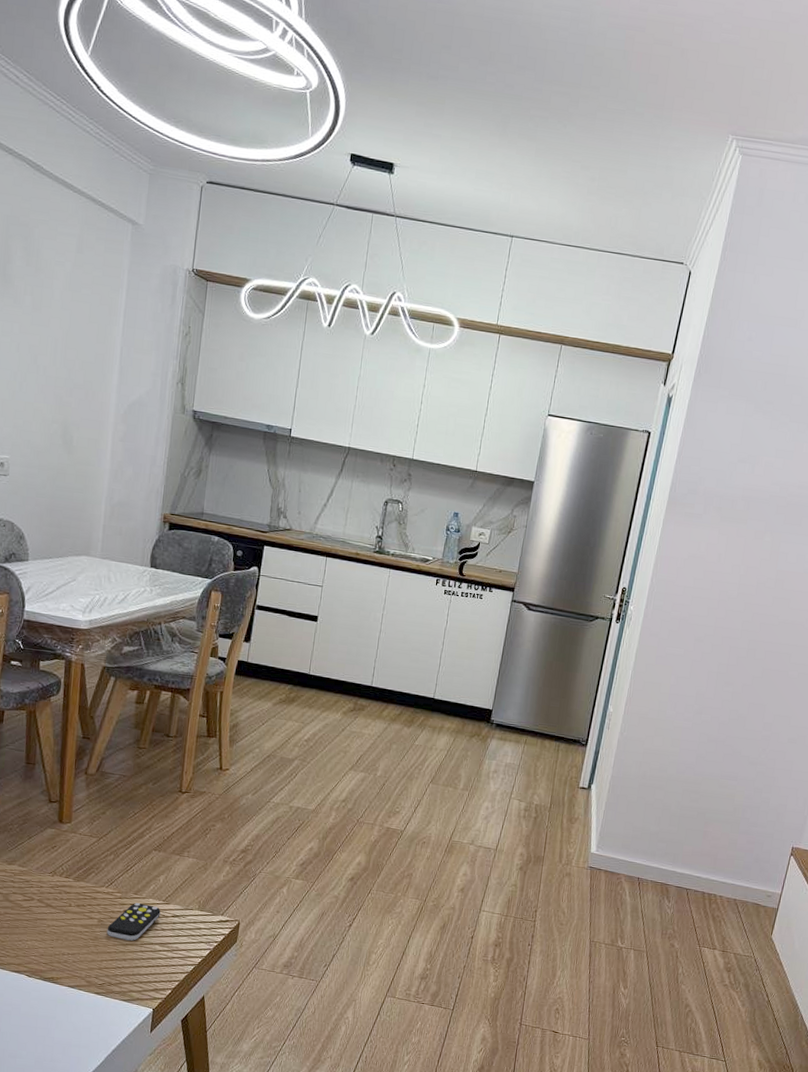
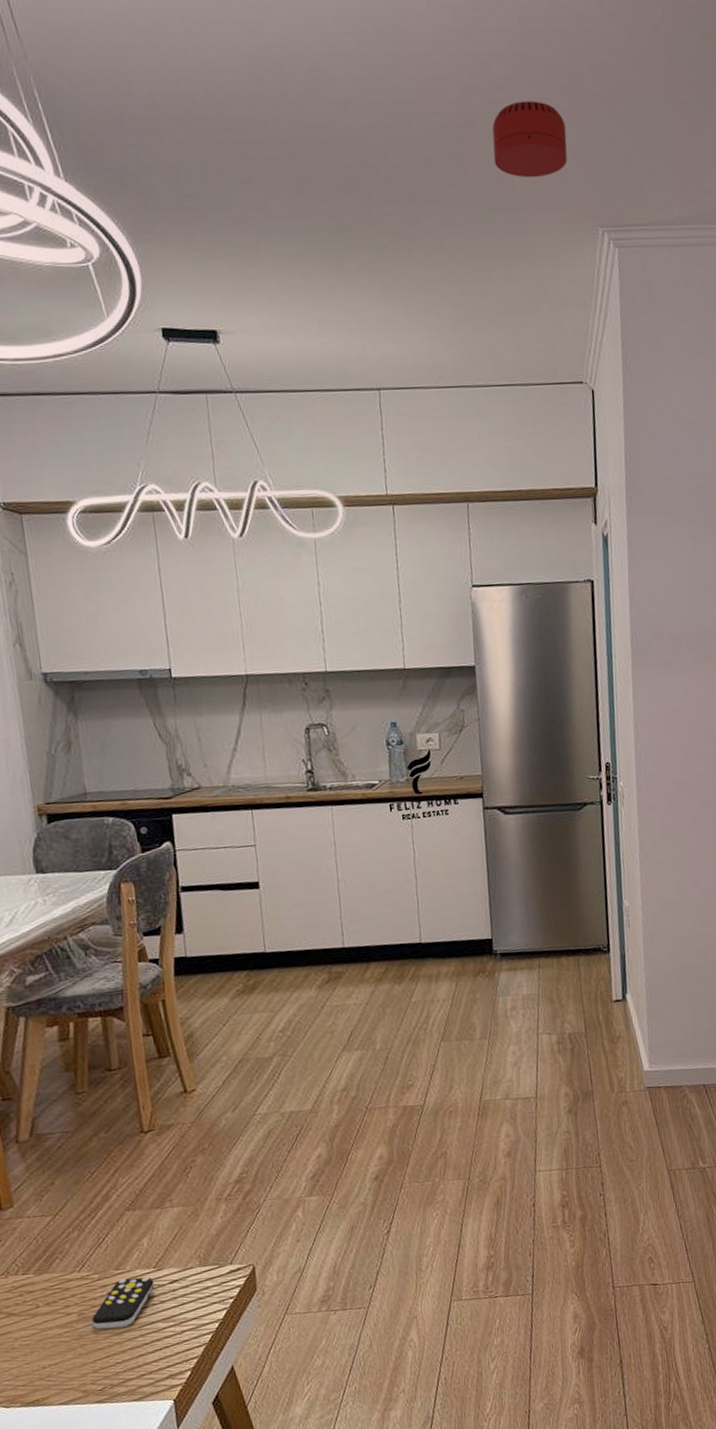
smoke detector: none [654,16,723,84] -> present [492,101,568,178]

